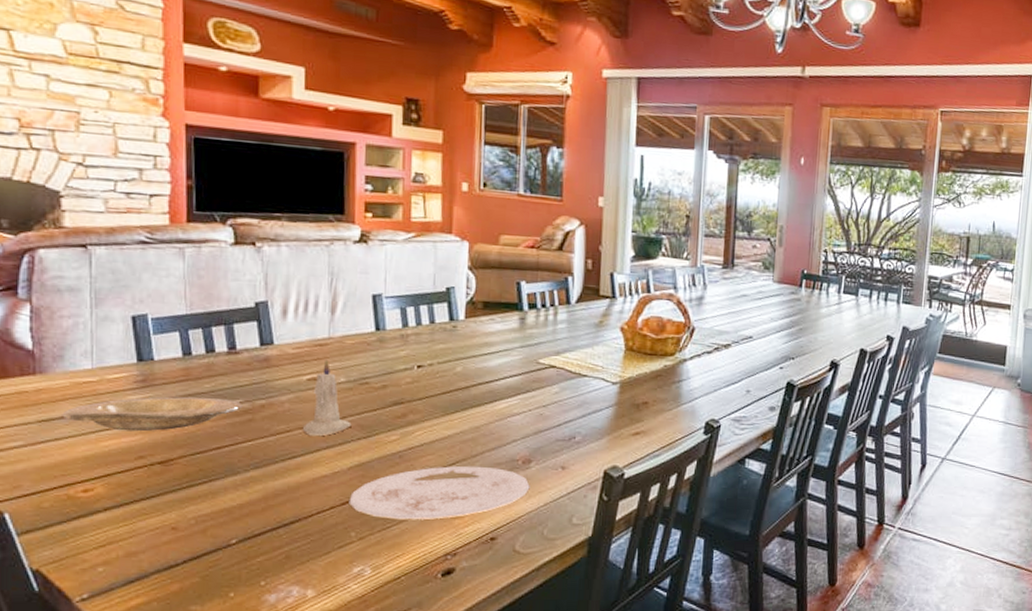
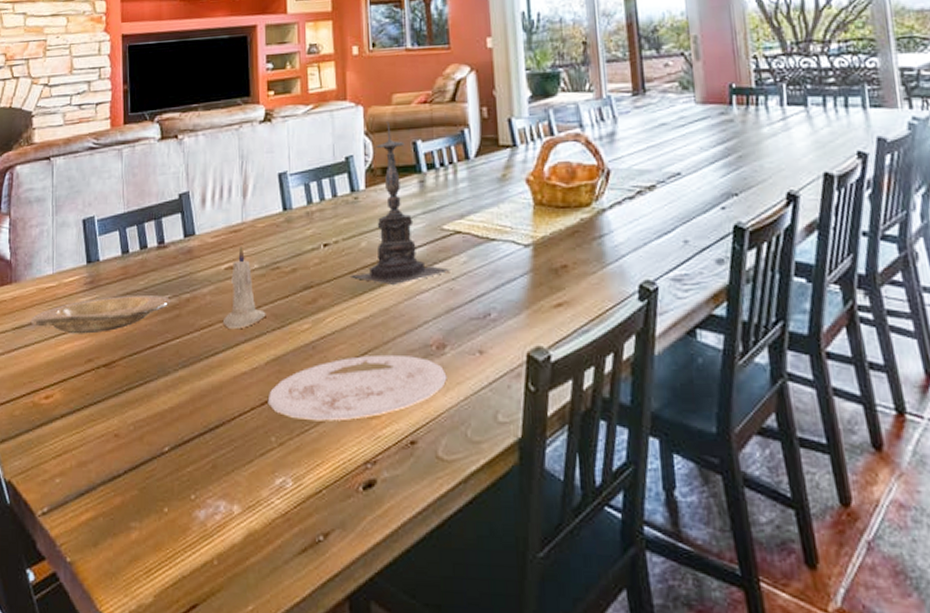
candle holder: none [444,259,543,408] -> present [351,121,452,286]

